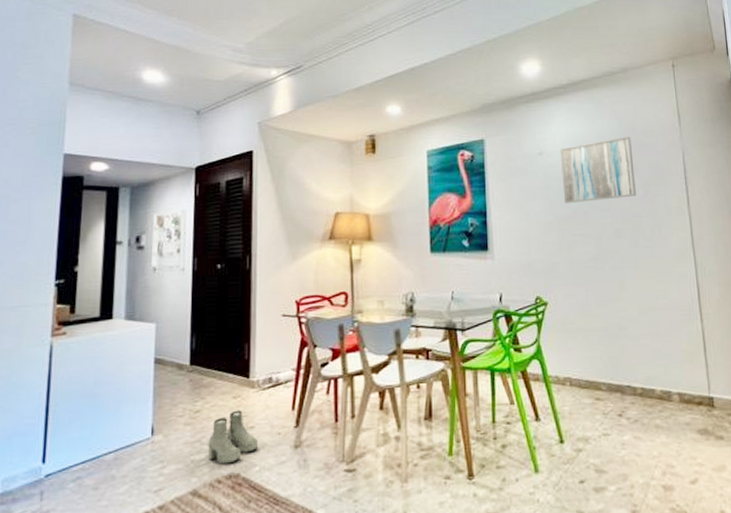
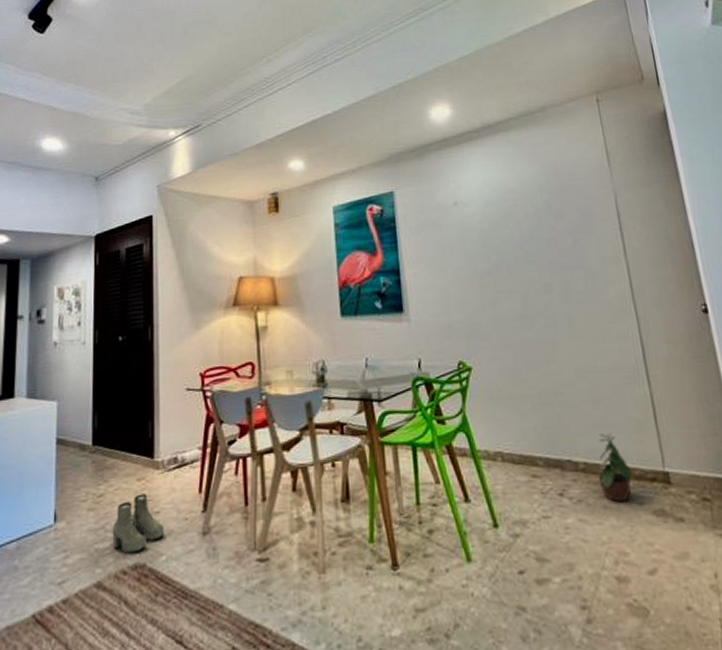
wall art: present [561,136,636,204] -> none [478,179,565,257]
potted plant: none [651,362,682,423] -> present [596,432,632,503]

